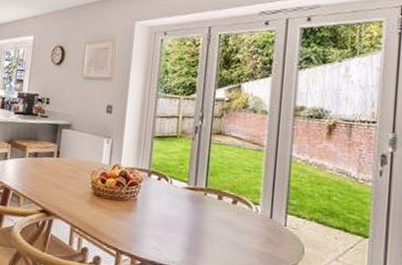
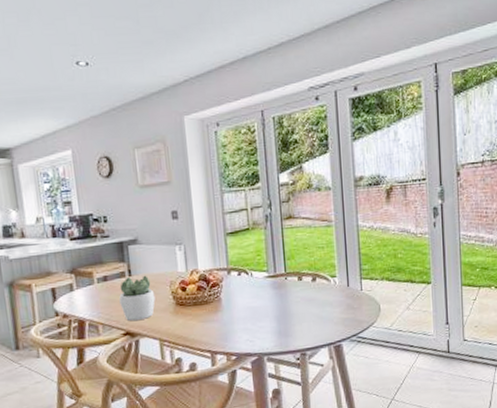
succulent plant: none [43,158,76,202] -> present [119,275,156,321]

